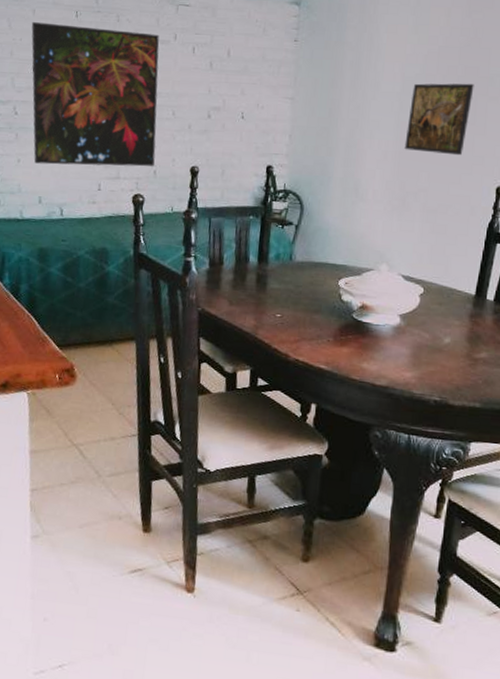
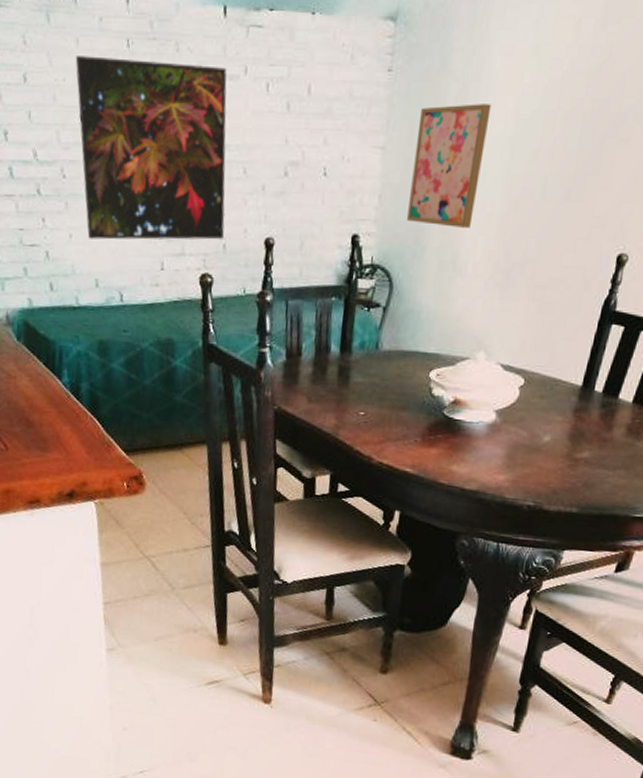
wall art: none [314,67,382,163] -> present [407,104,492,228]
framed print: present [404,83,474,156] -> none [513,121,602,216]

